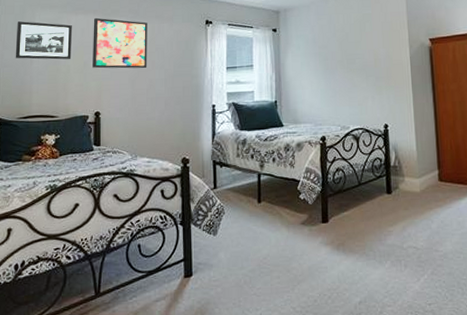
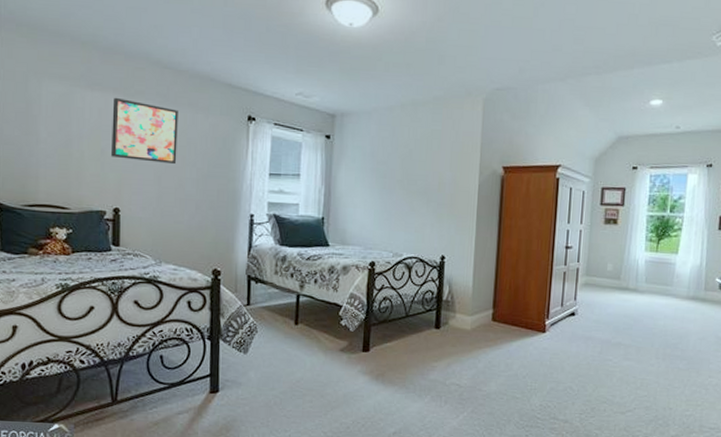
picture frame: present [15,21,72,60] -> none [17,91,87,143]

